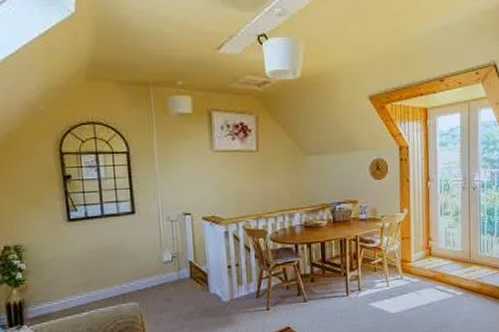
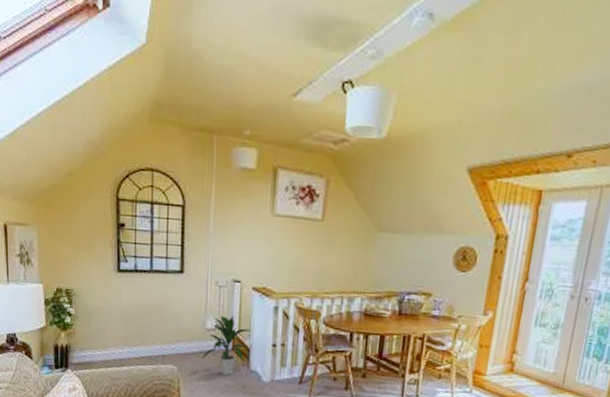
indoor plant: none [161,246,206,303] -> present [201,316,251,376]

